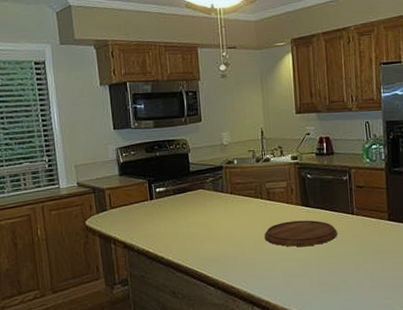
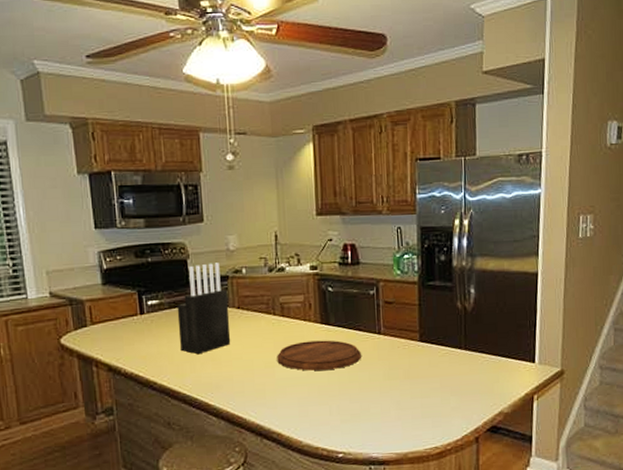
knife block: none [180,155,226,234] -> present [177,262,231,355]

